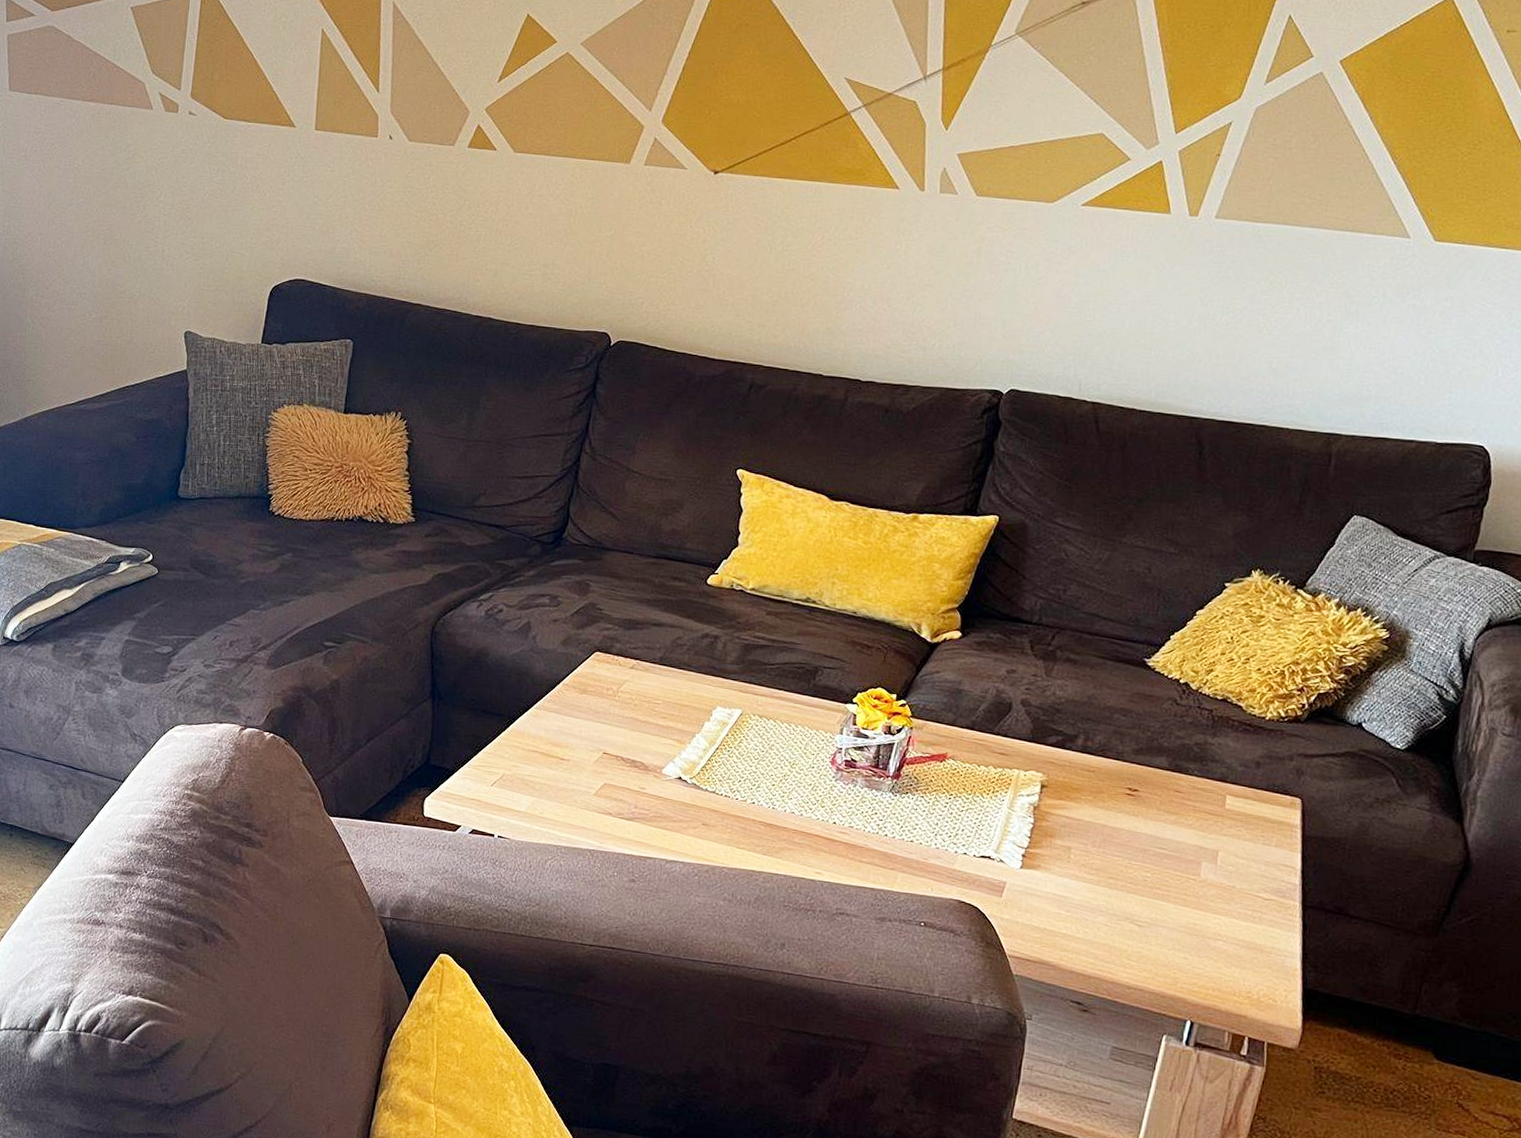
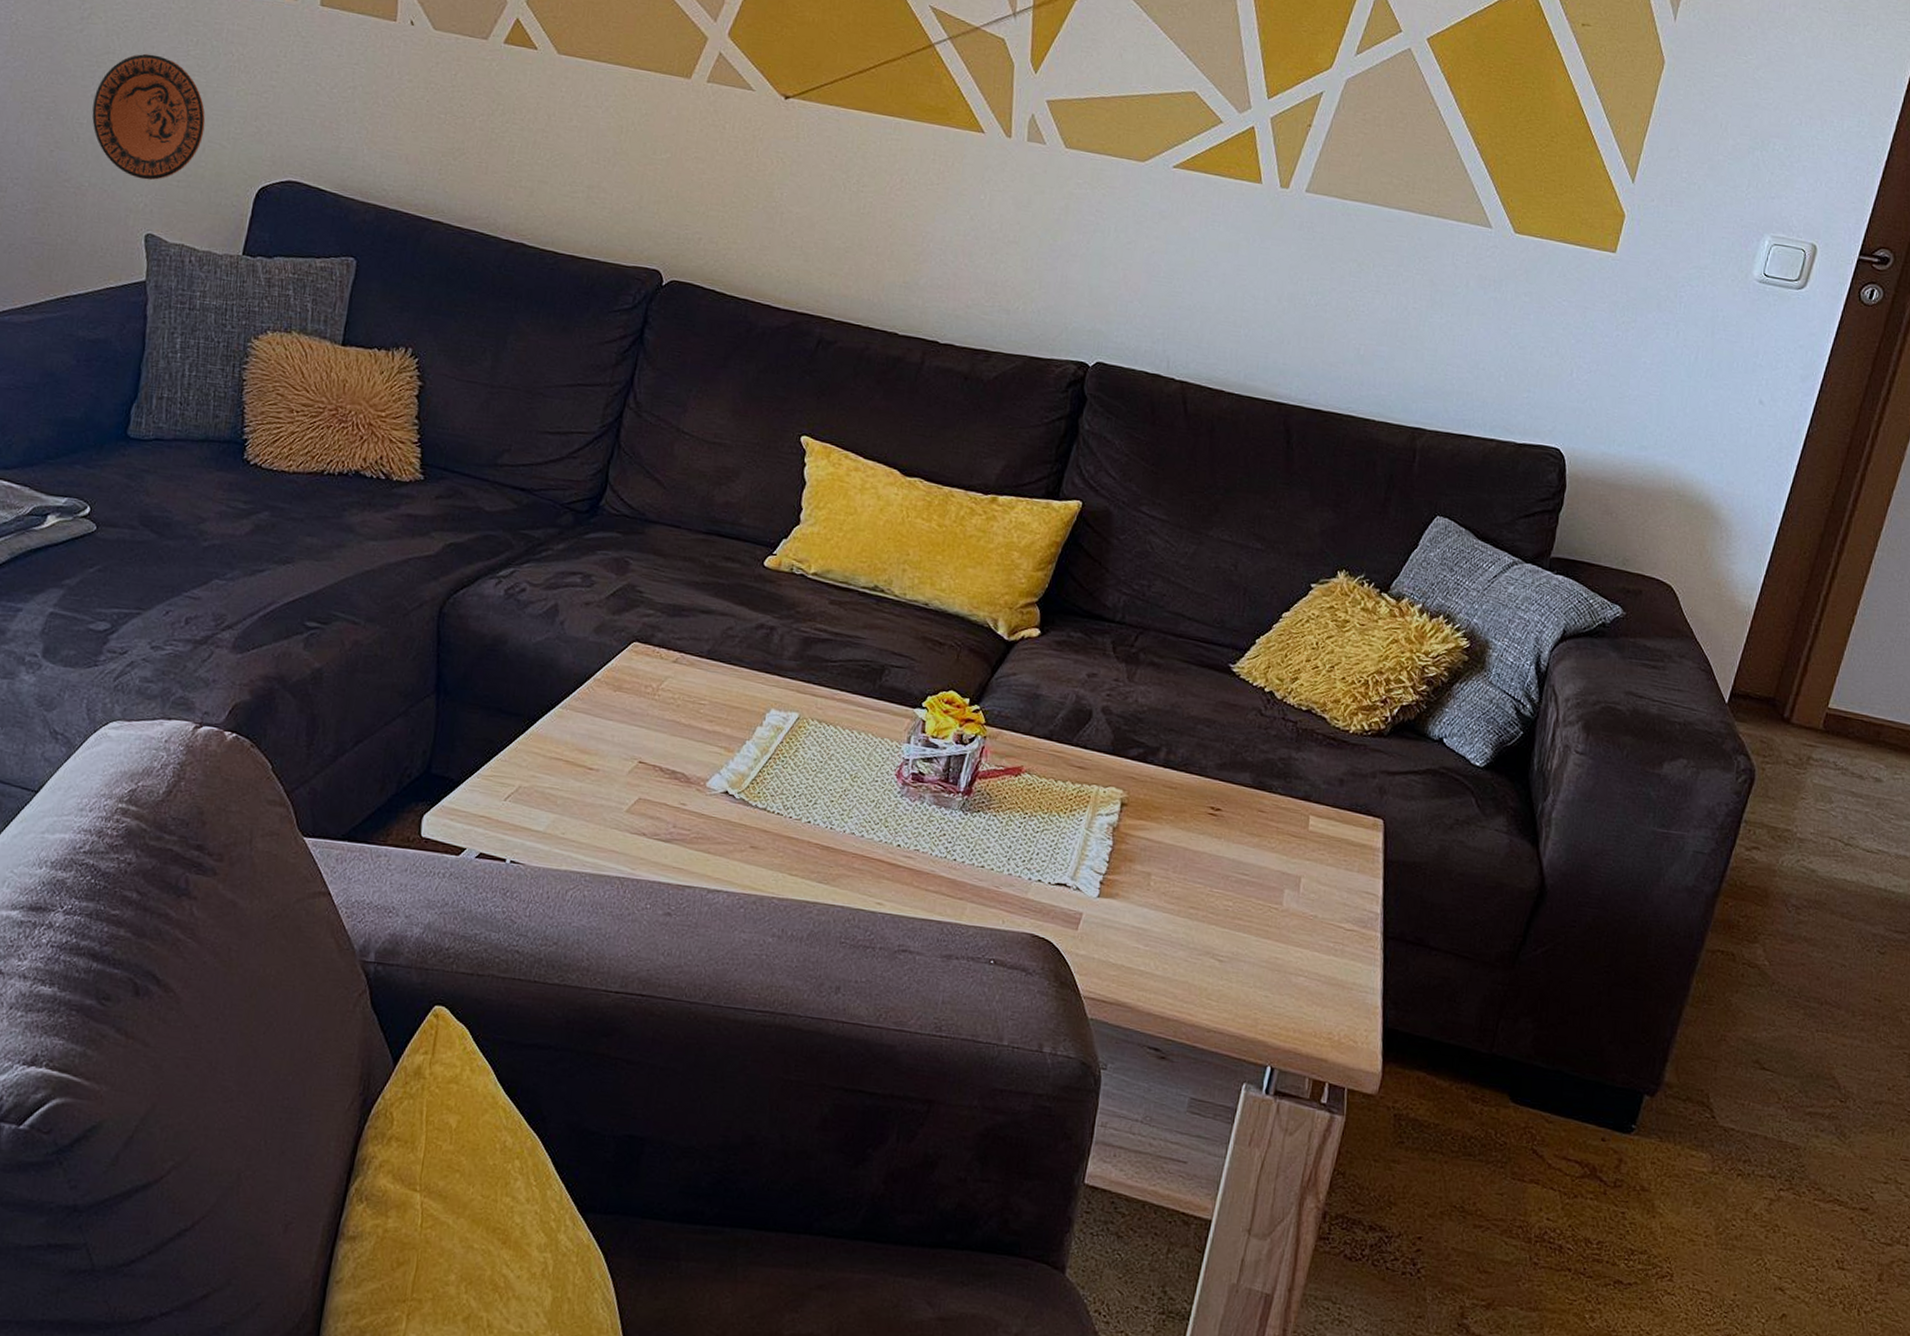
decorative plate: none [139,183,228,287] -> present [91,53,206,181]

